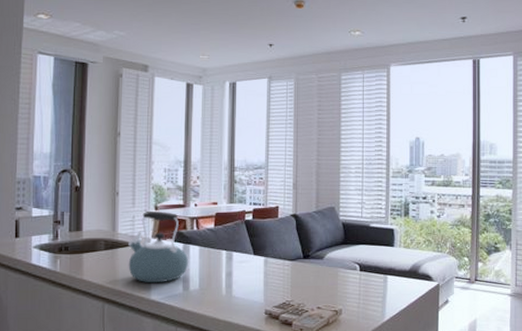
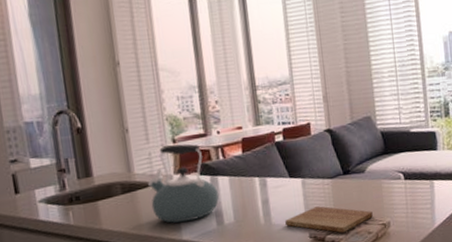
cutting board: none [245,285,326,314] -> present [285,206,373,233]

